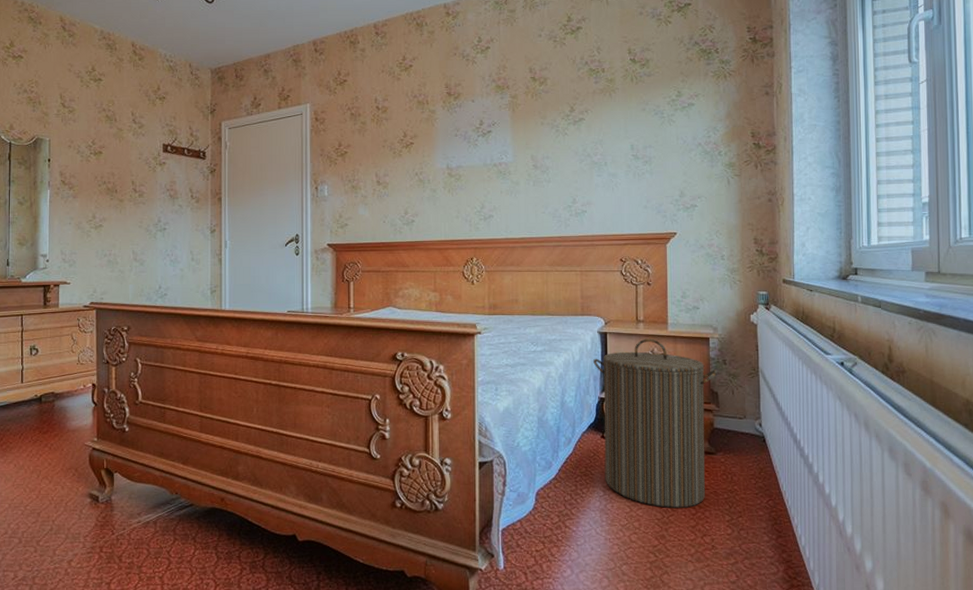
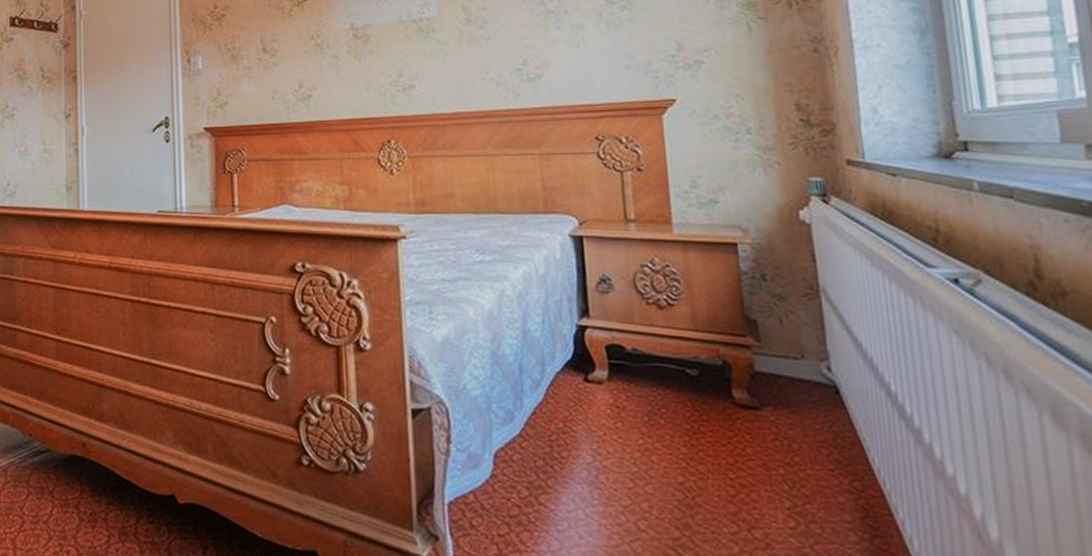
laundry hamper: present [593,338,718,508] -> none [565,244,755,486]

